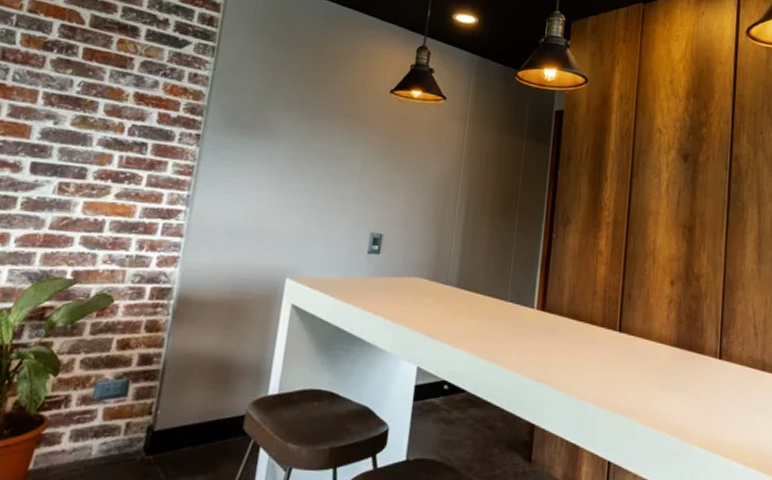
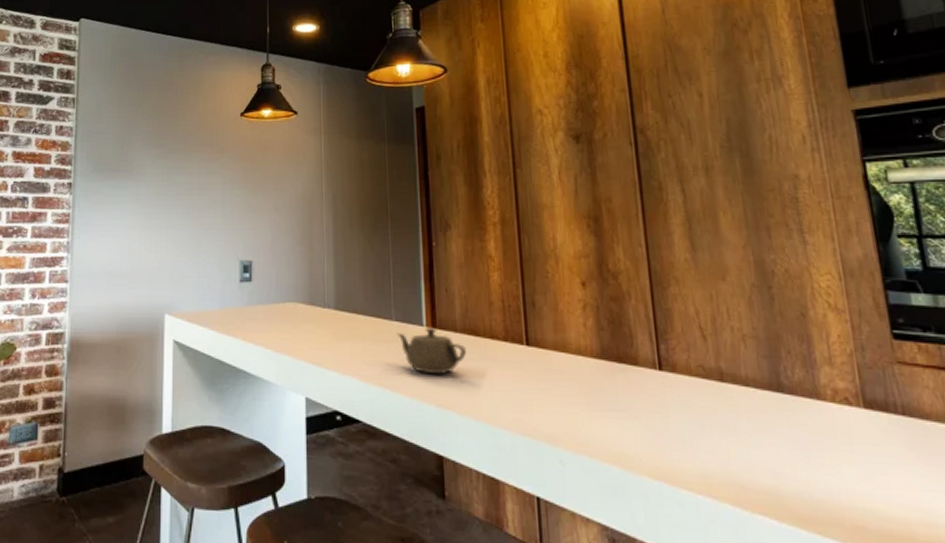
teapot: none [509,309,568,352] -> present [396,327,466,374]

